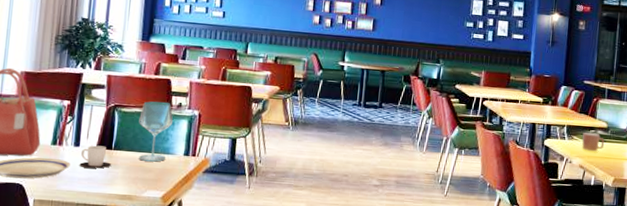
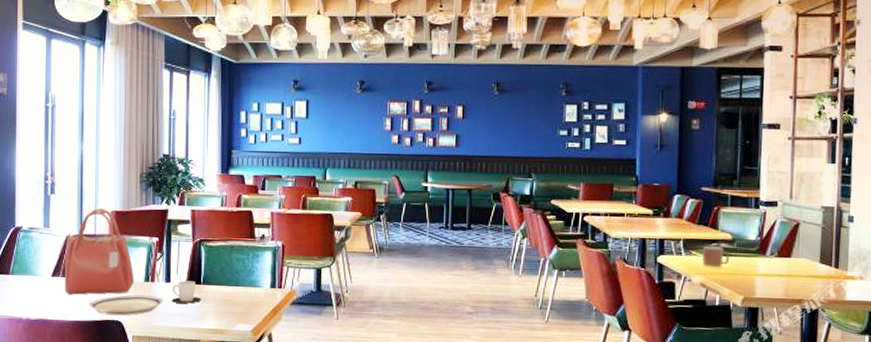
wine glass: present [139,101,174,162] -> none [224,233,258,295]

